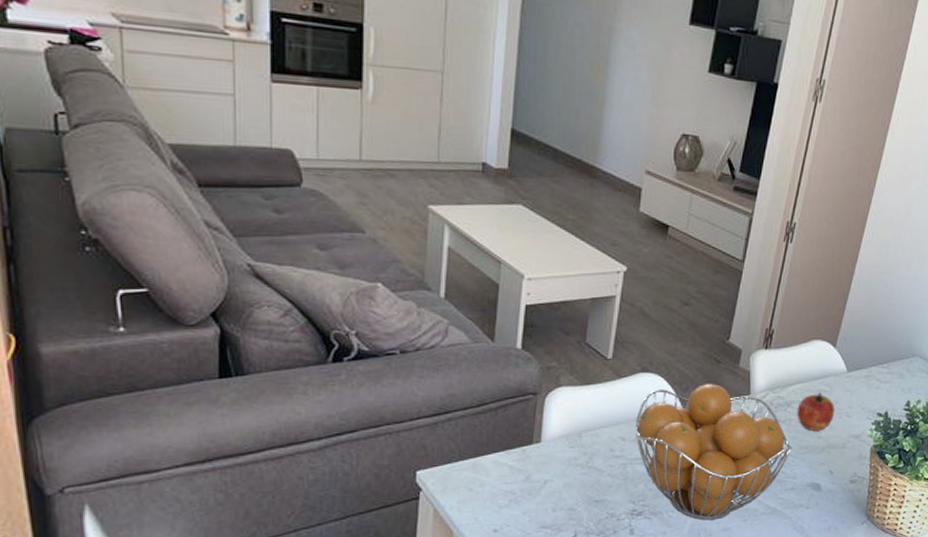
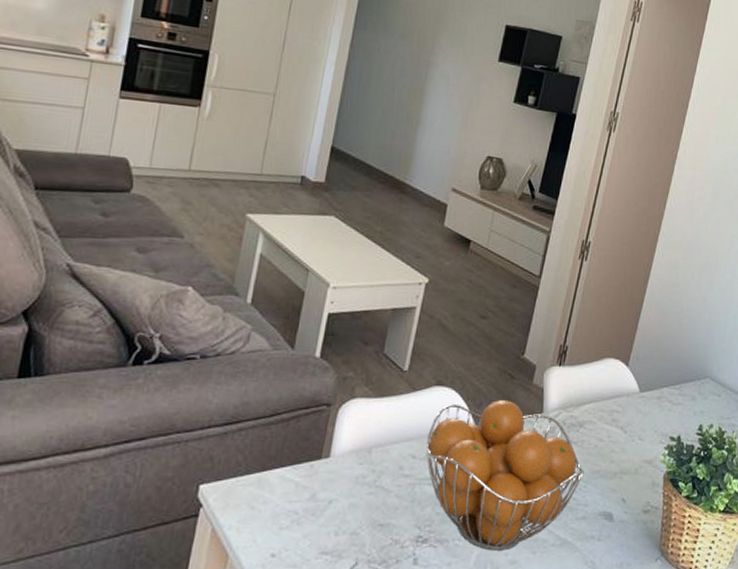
apple: present [797,393,835,432] -> none [589,413,628,455]

